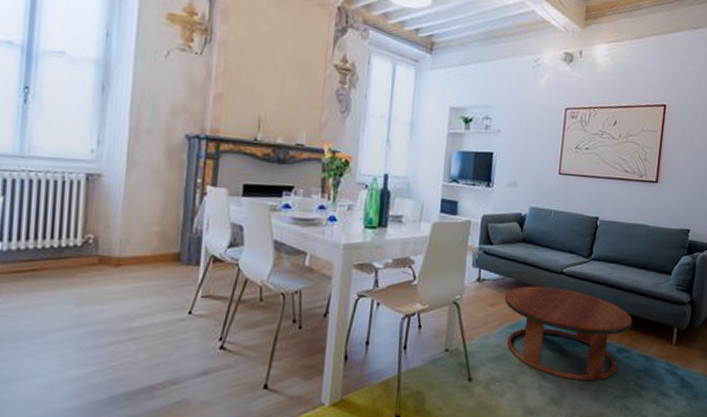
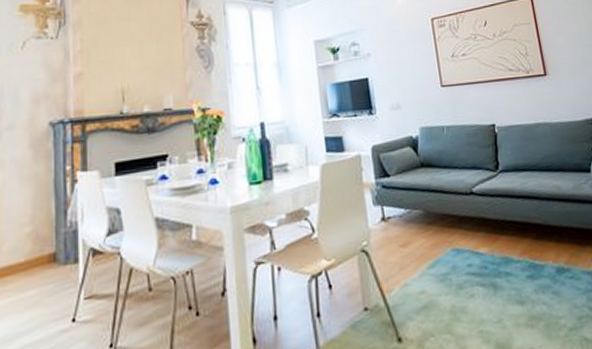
coffee table: present [505,286,633,381] -> none [416,210,565,318]

